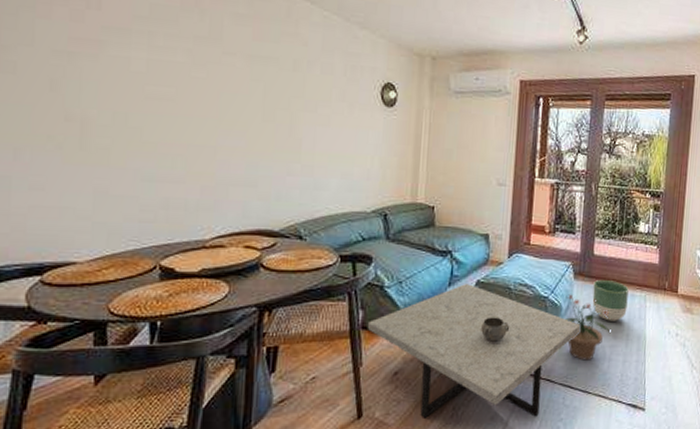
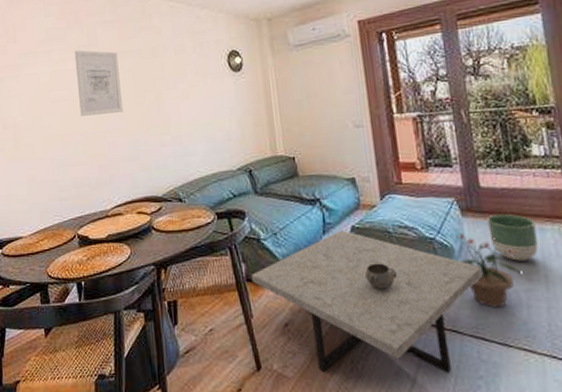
wall art: none [185,40,247,128] -> present [74,50,124,116]

